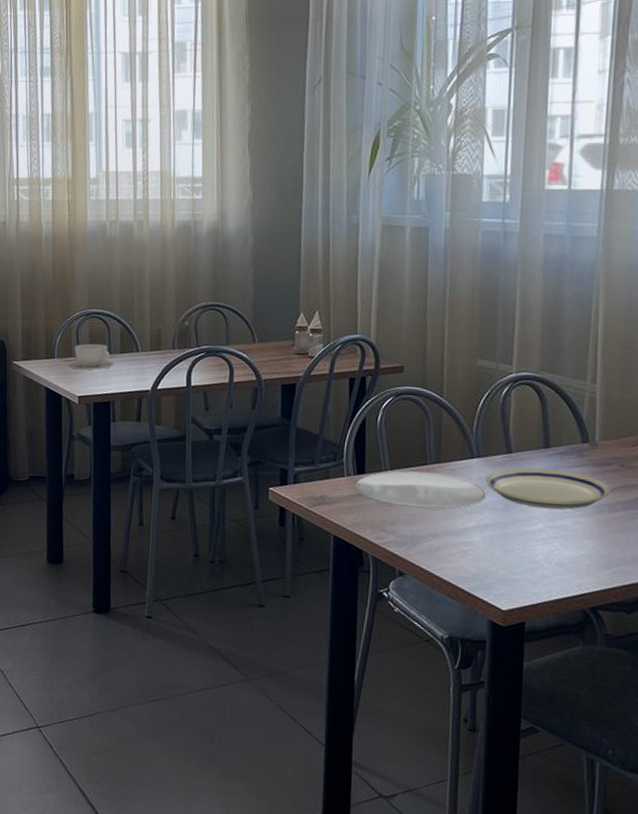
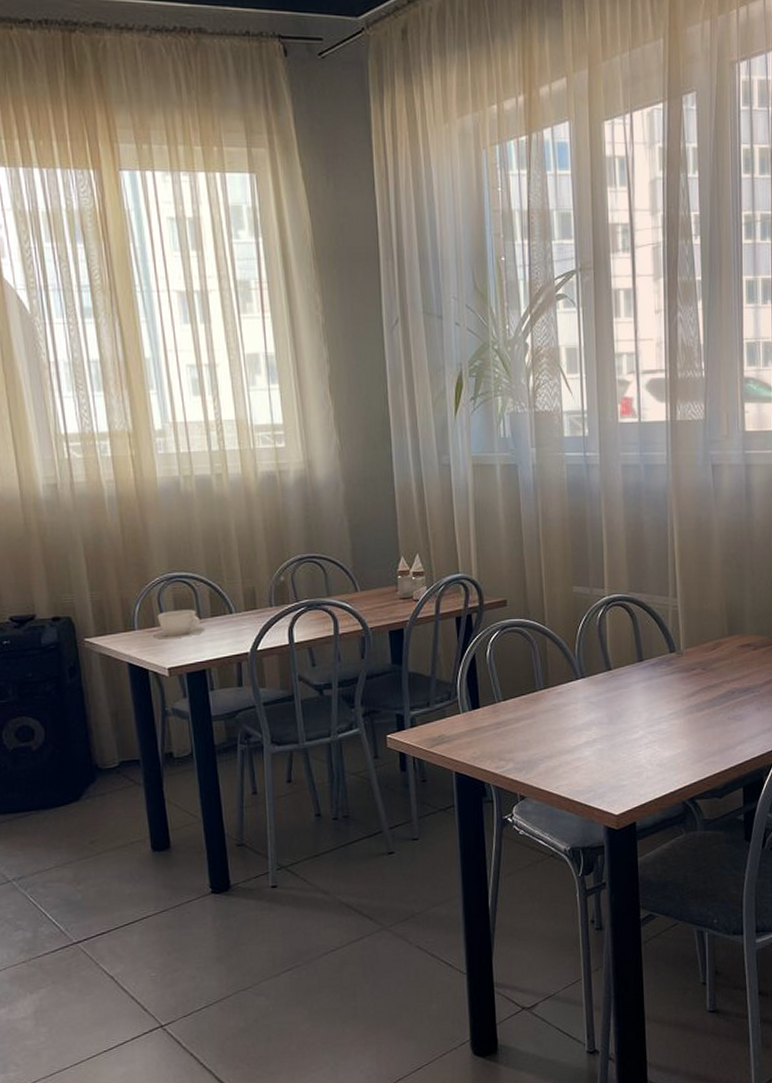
plate: present [355,470,488,510] -> none [471,697,593,735]
plate: present [485,467,611,510] -> none [590,680,697,717]

